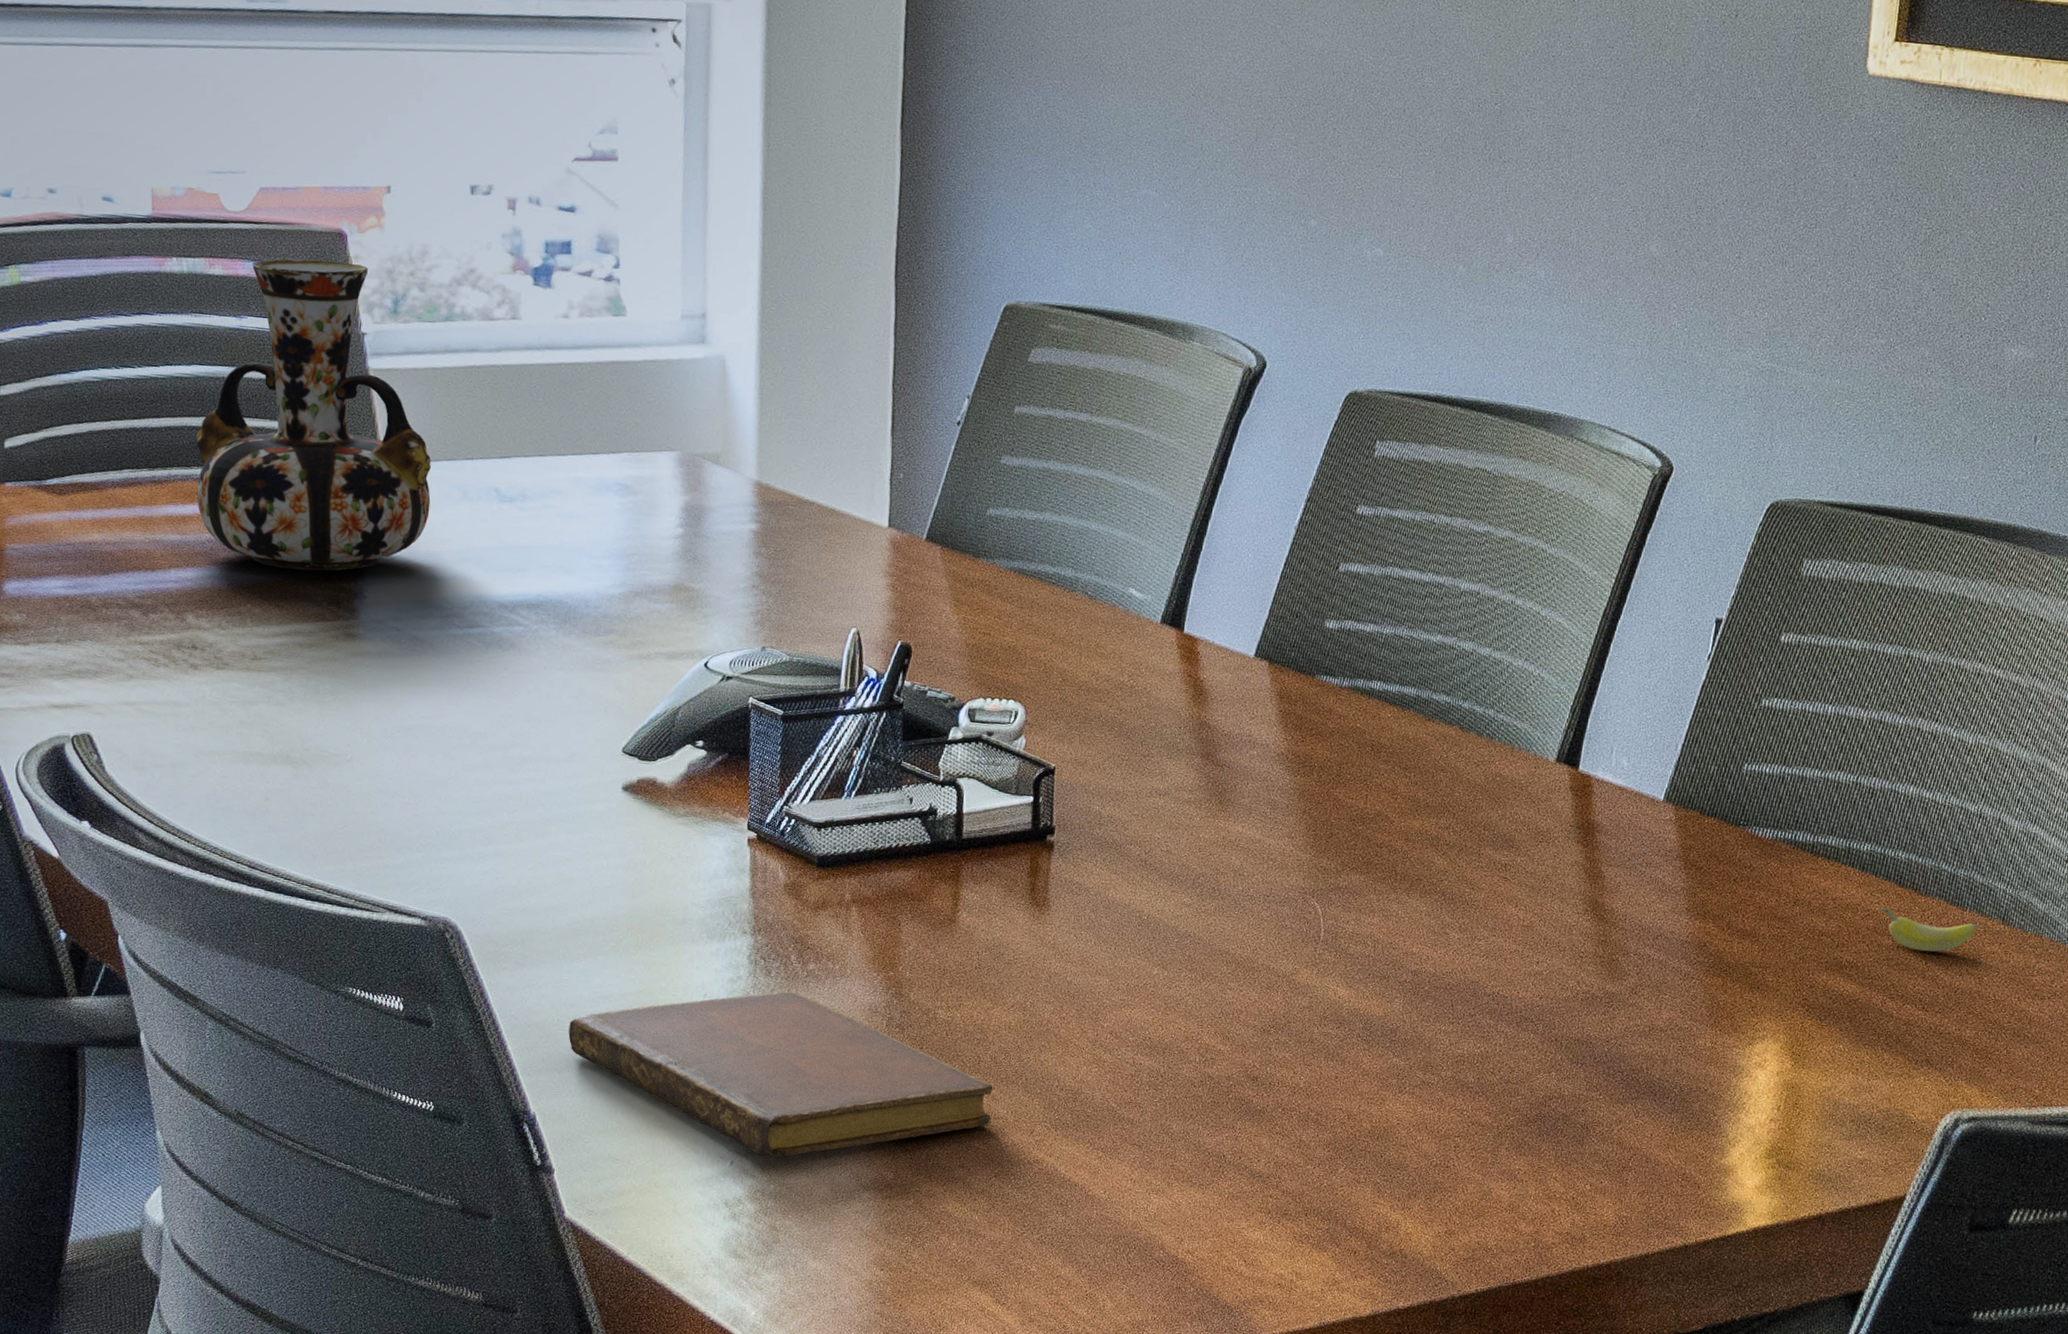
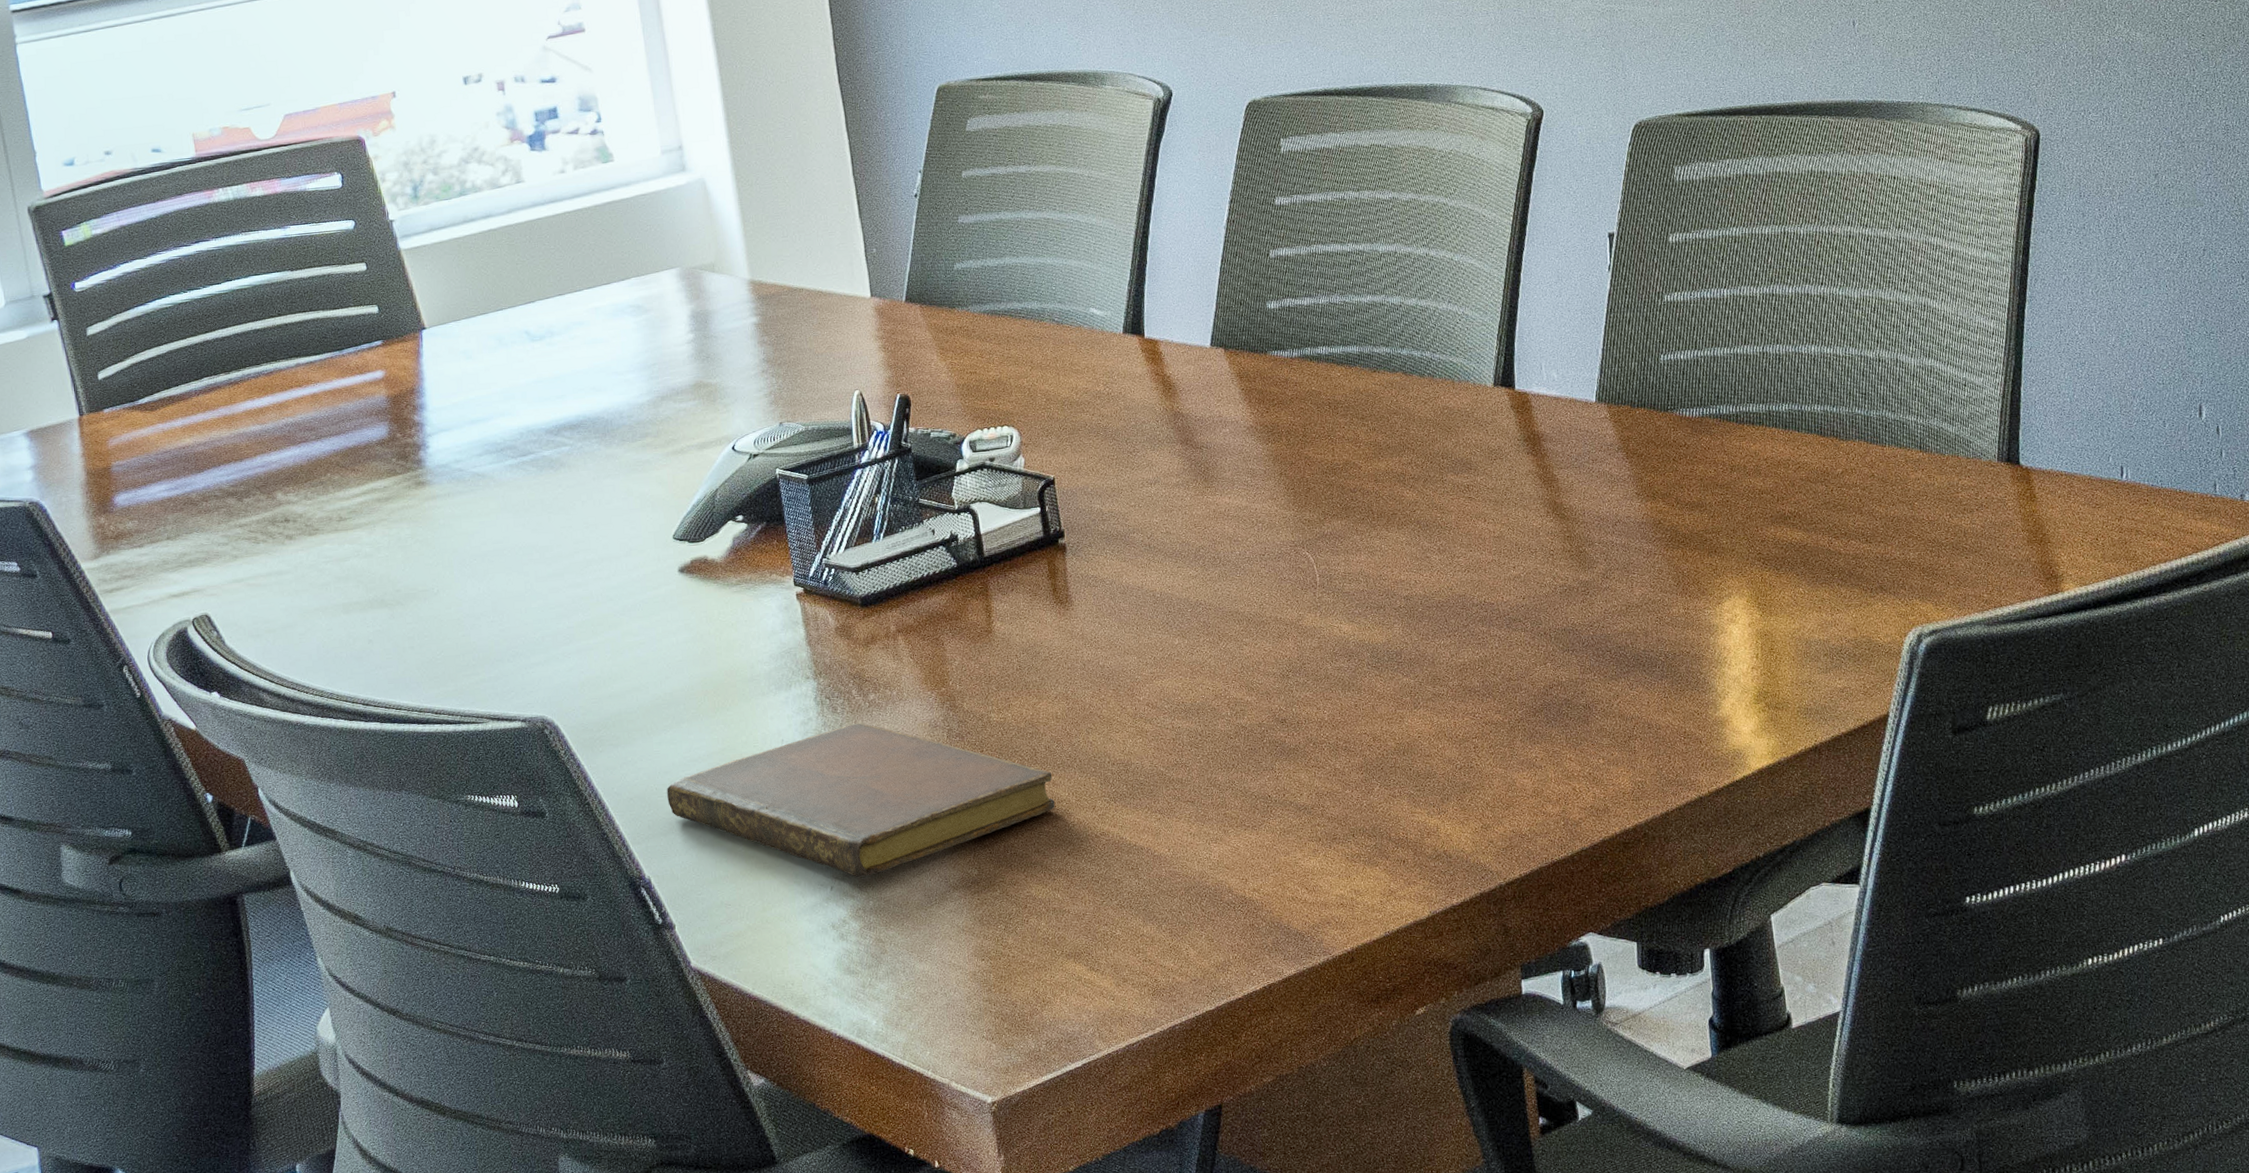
vase: present [196,258,431,571] -> none [261,163,472,437]
fruit: present [1879,907,1978,952] -> none [1807,456,1900,491]

